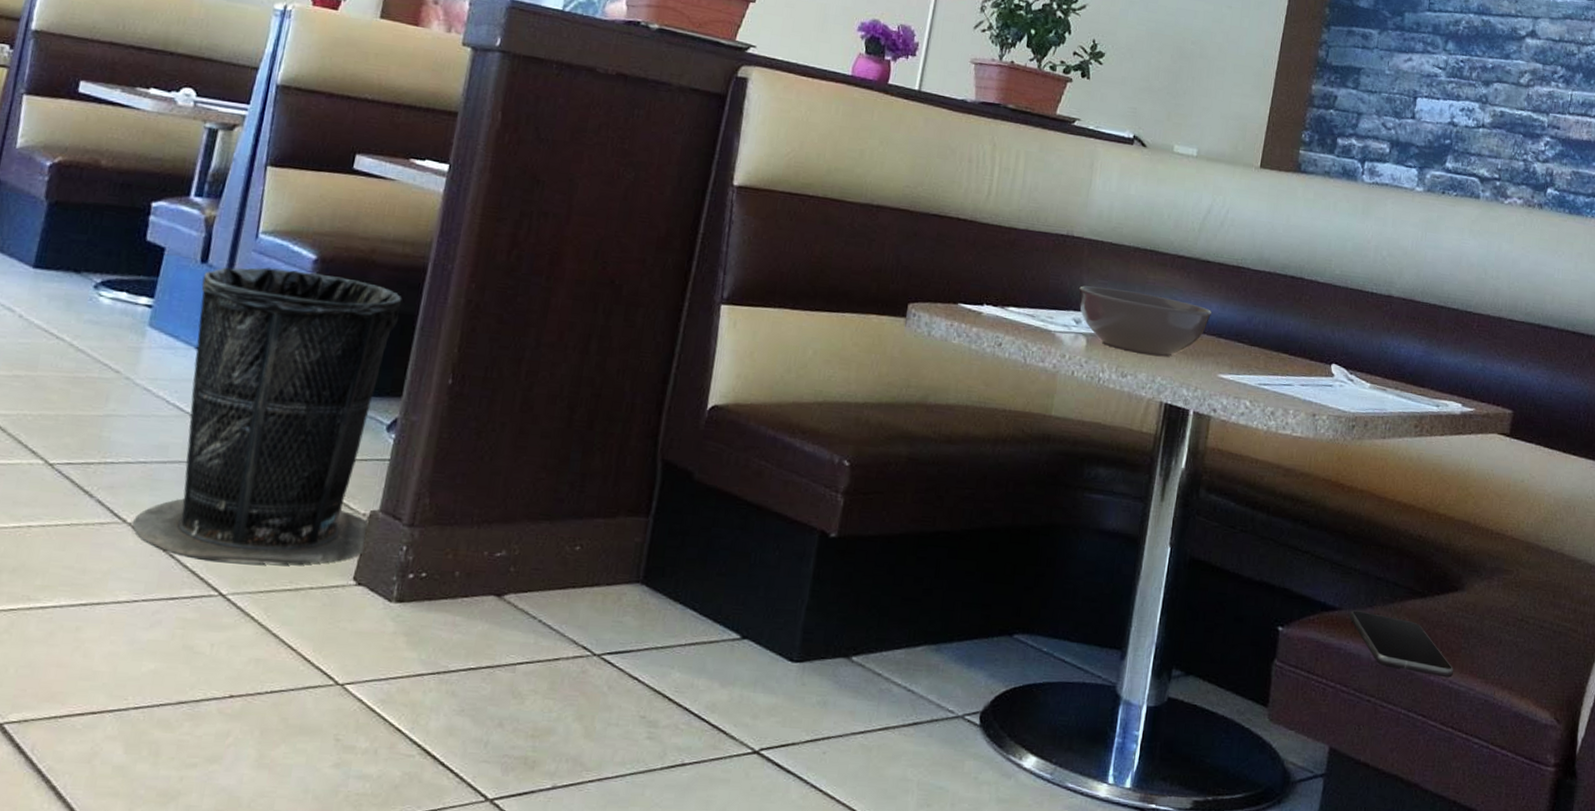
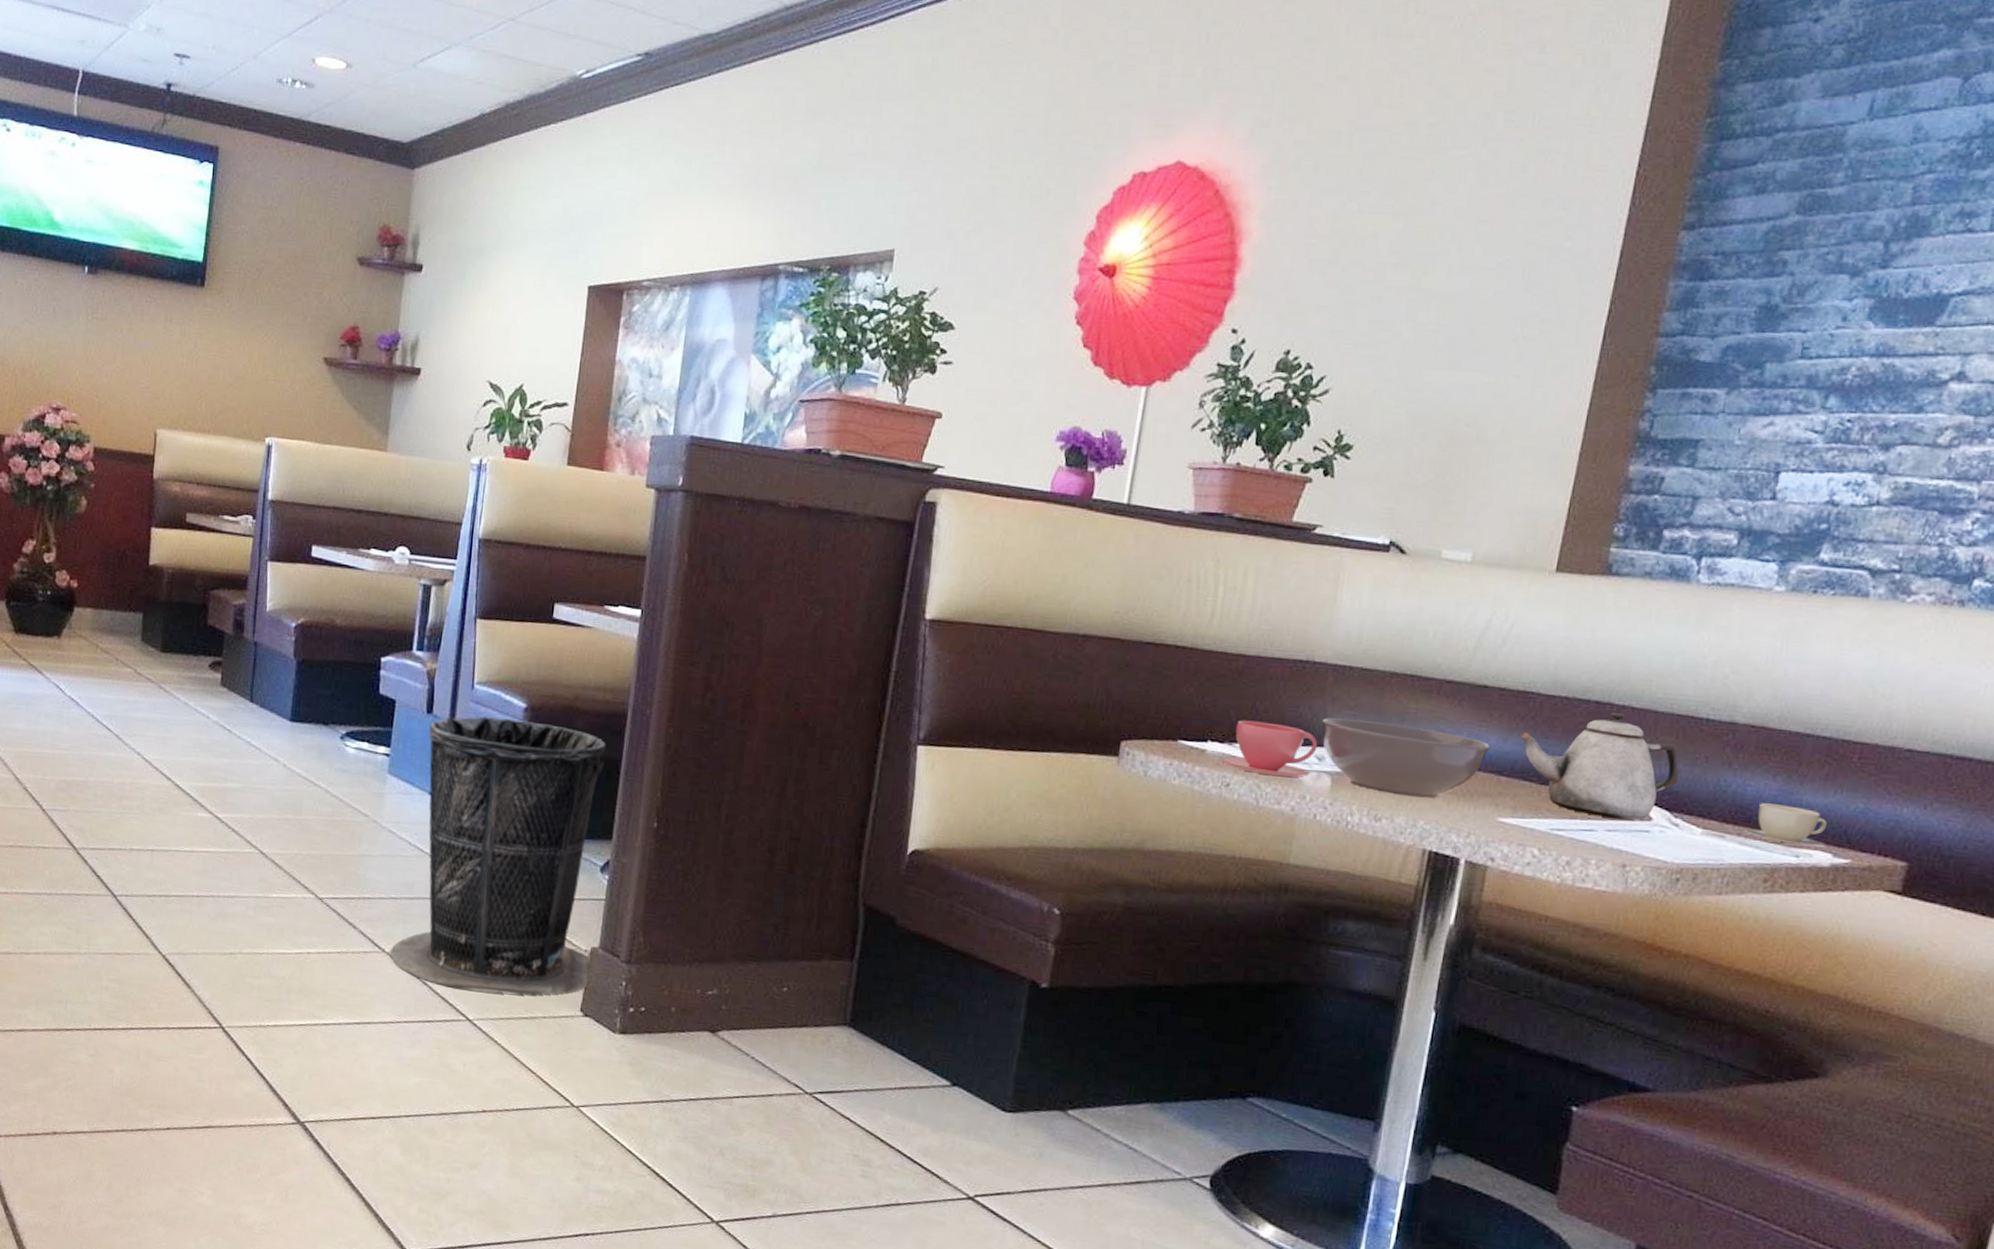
teacup: none [996,286,1076,338] -> present [1222,720,1318,778]
teapot: none [1234,285,1352,376] -> present [1519,712,1679,820]
mobile phone: present [1349,610,1454,678] -> none [1667,1093,1810,1178]
teacup: none [1399,362,1457,398] -> present [1743,803,1827,847]

